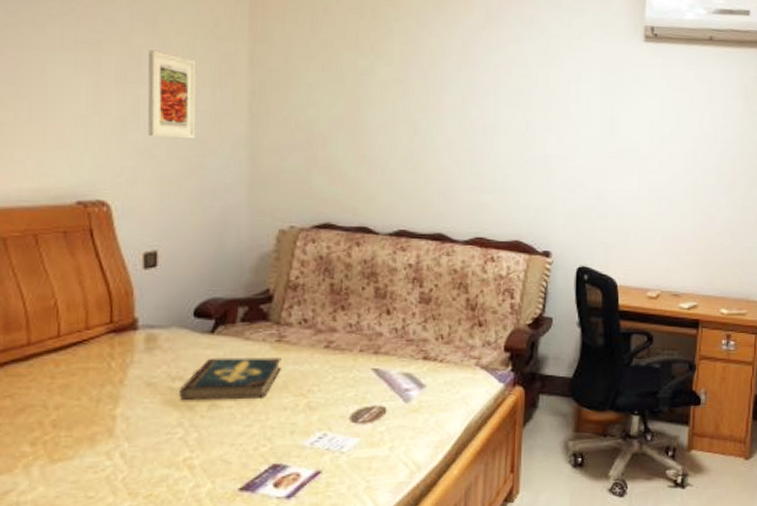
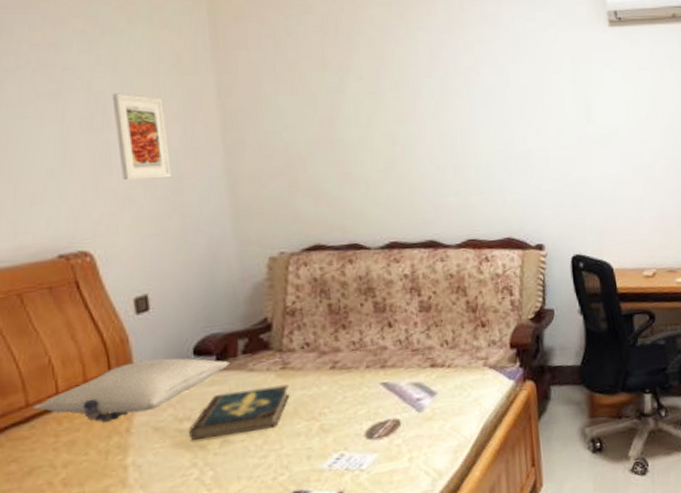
pillow: none [32,316,228,370] -> present [31,358,230,423]

